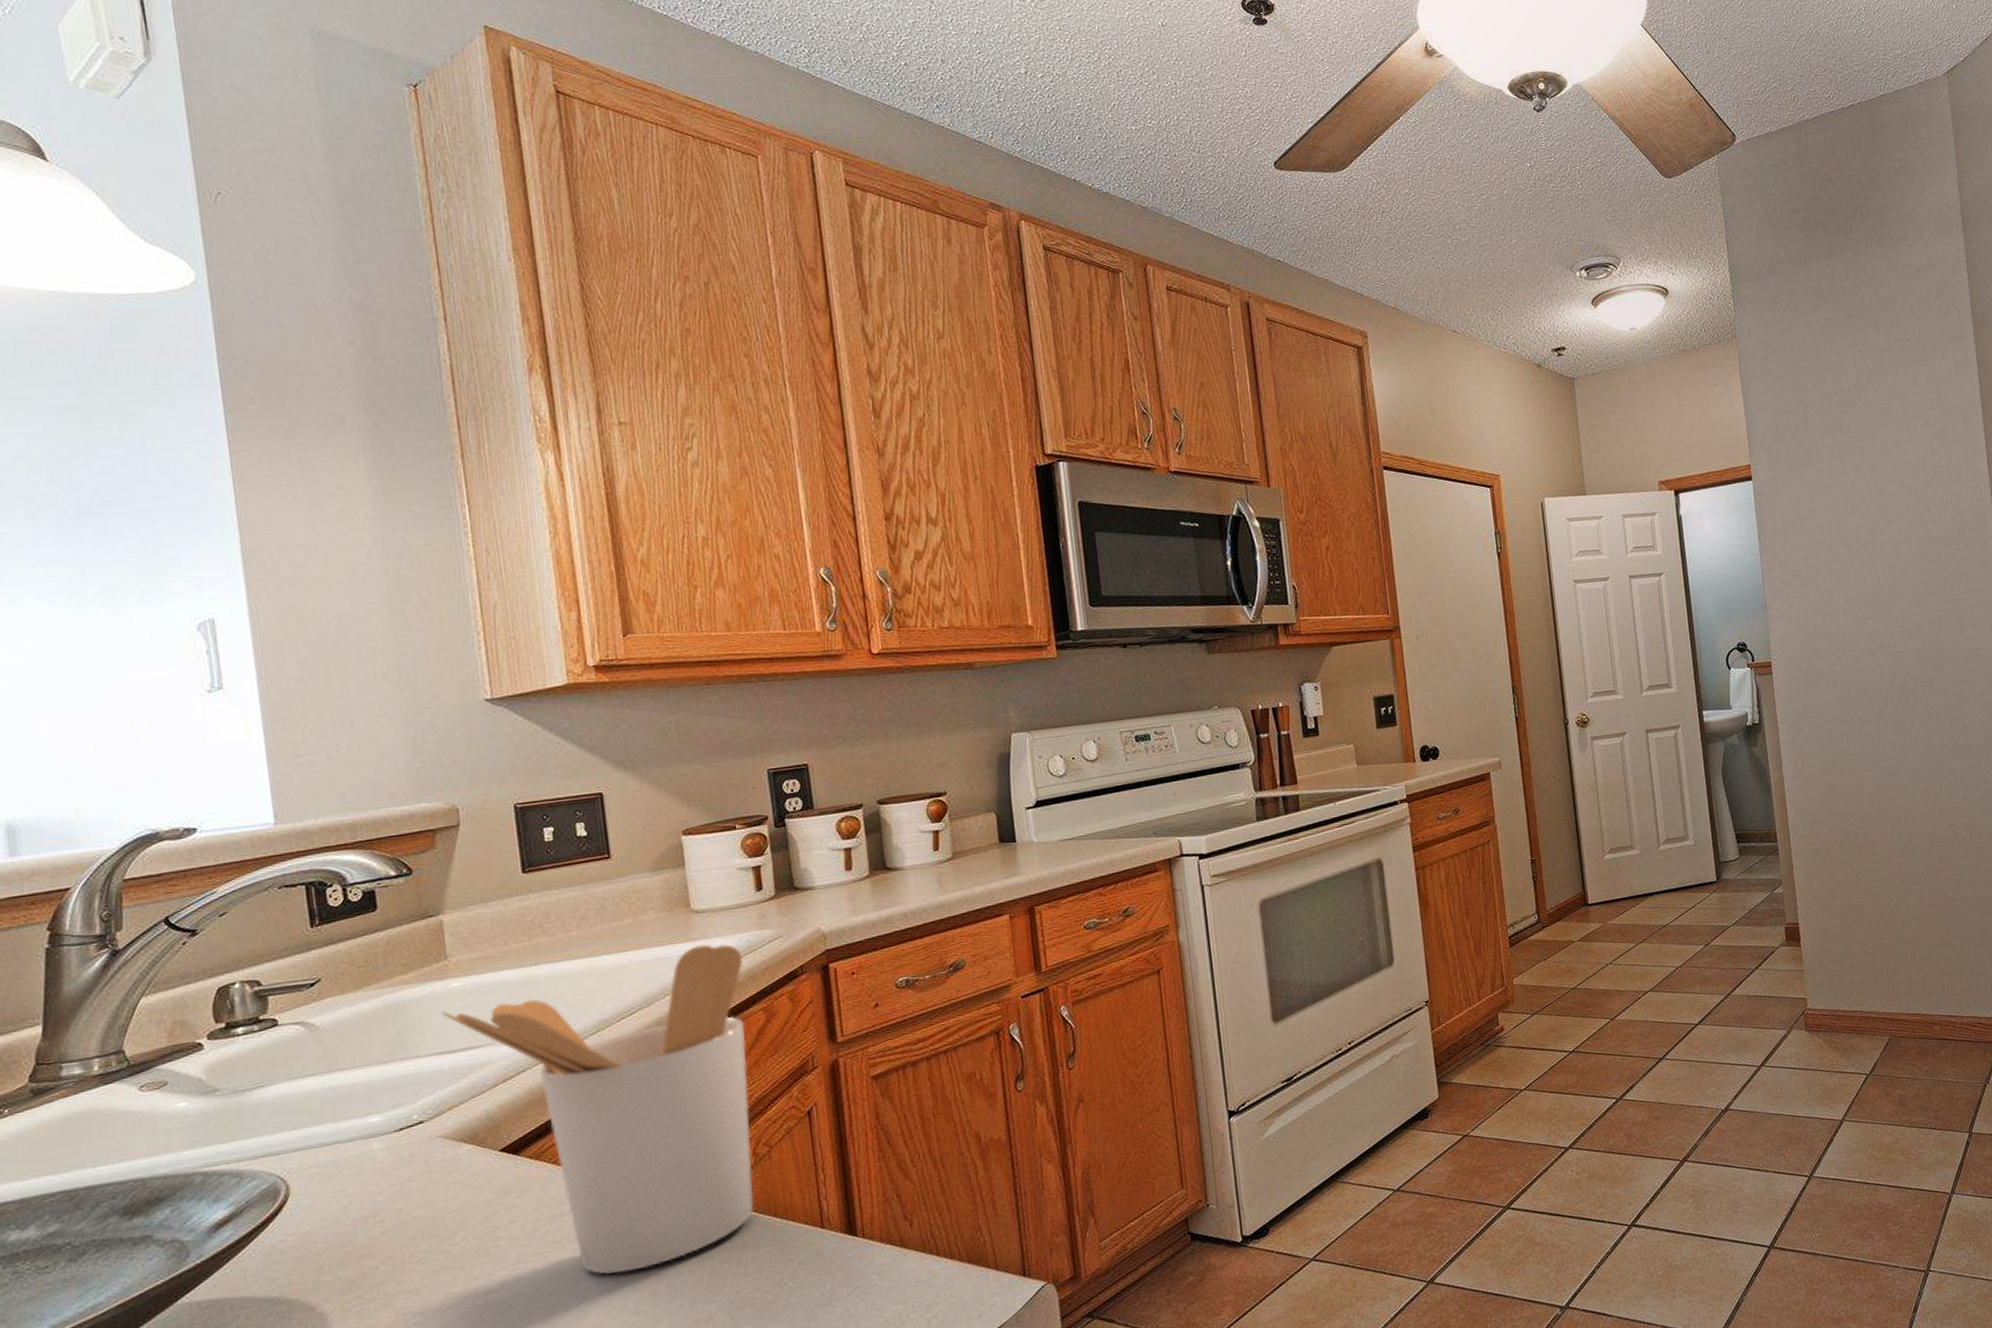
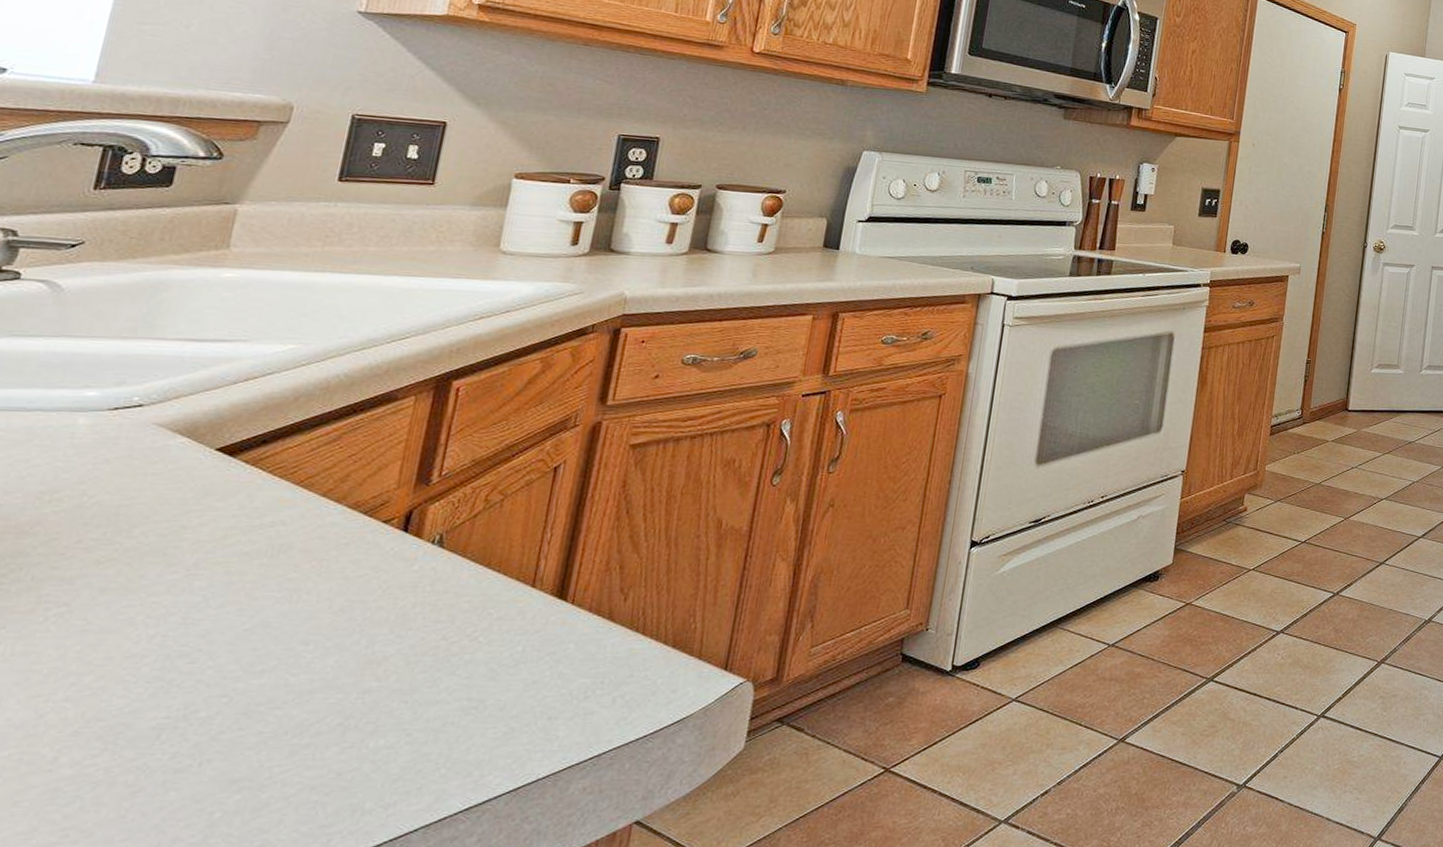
utensil holder: present [440,944,754,1275] -> none [202,285,537,598]

